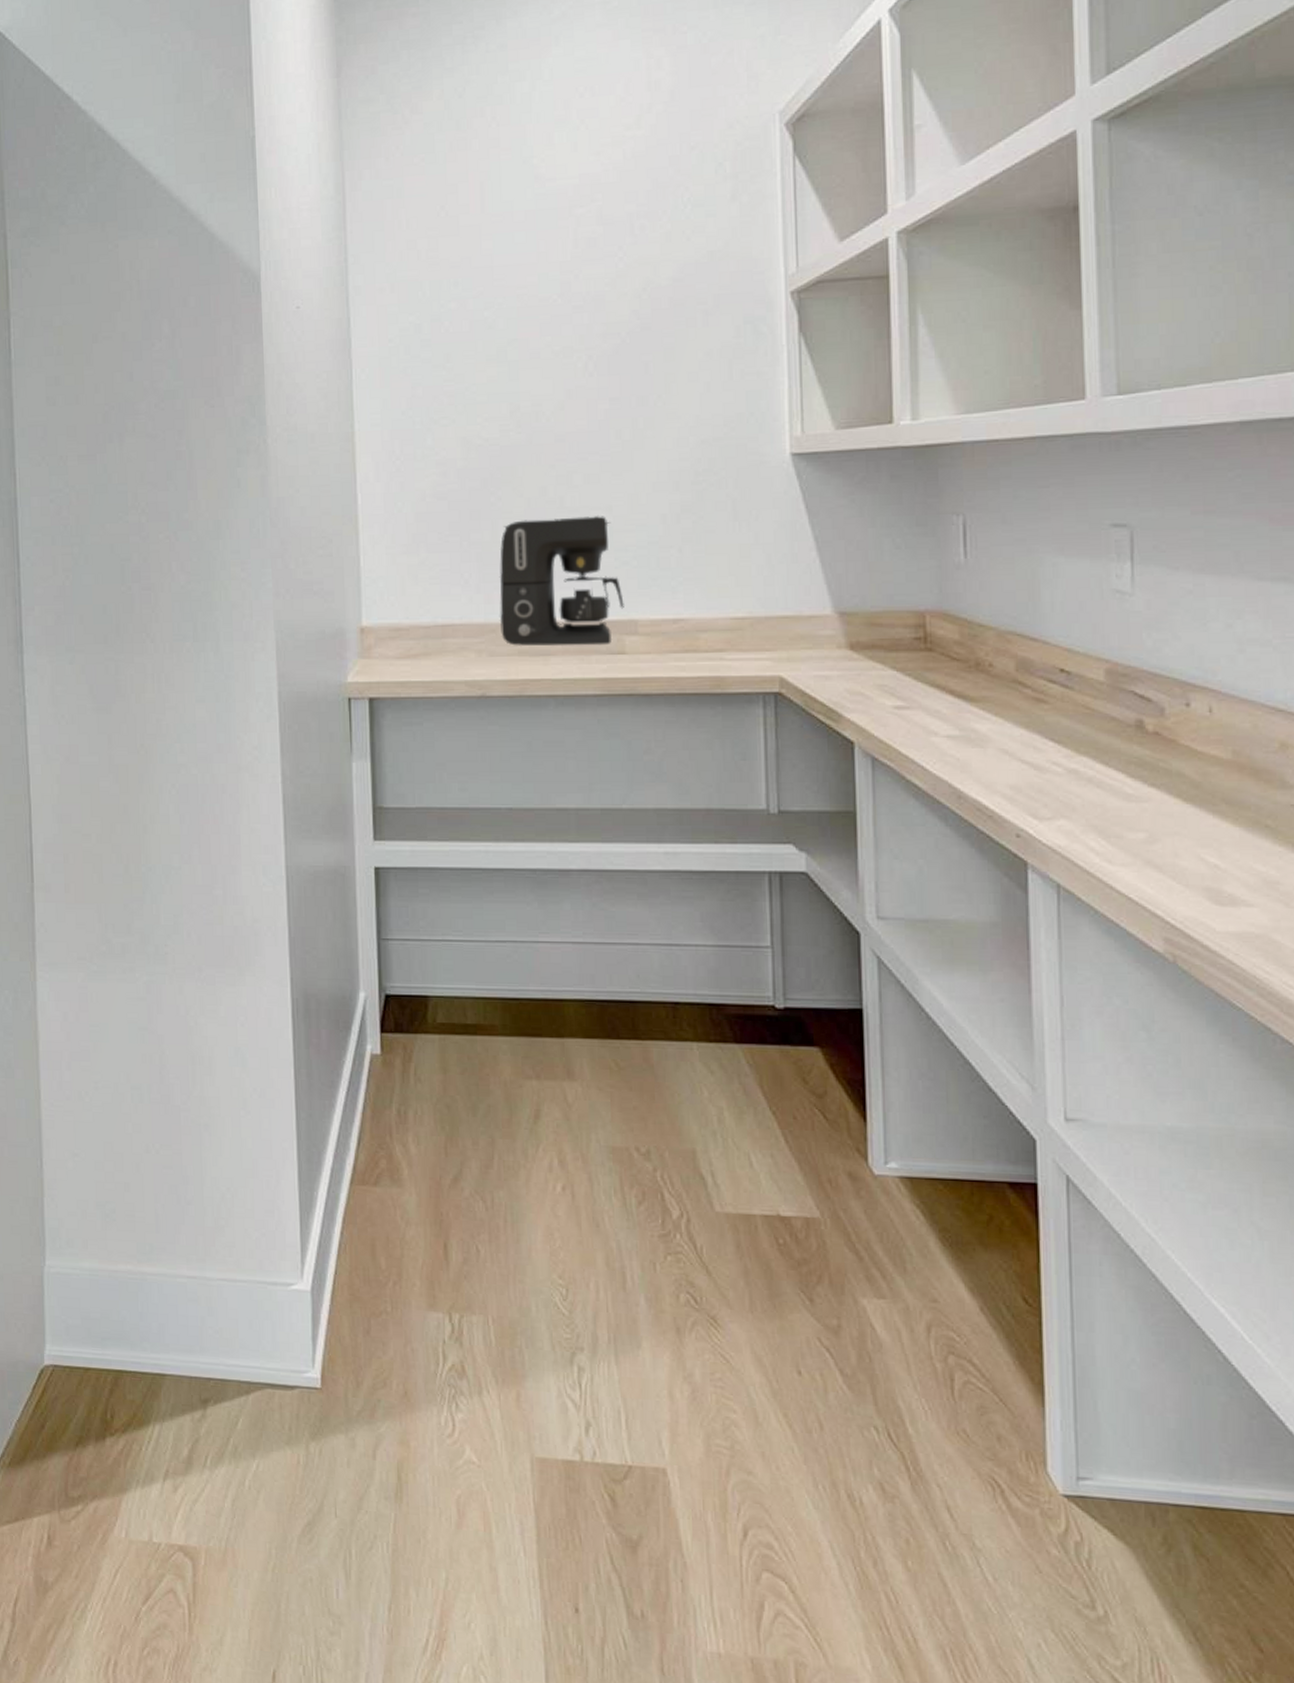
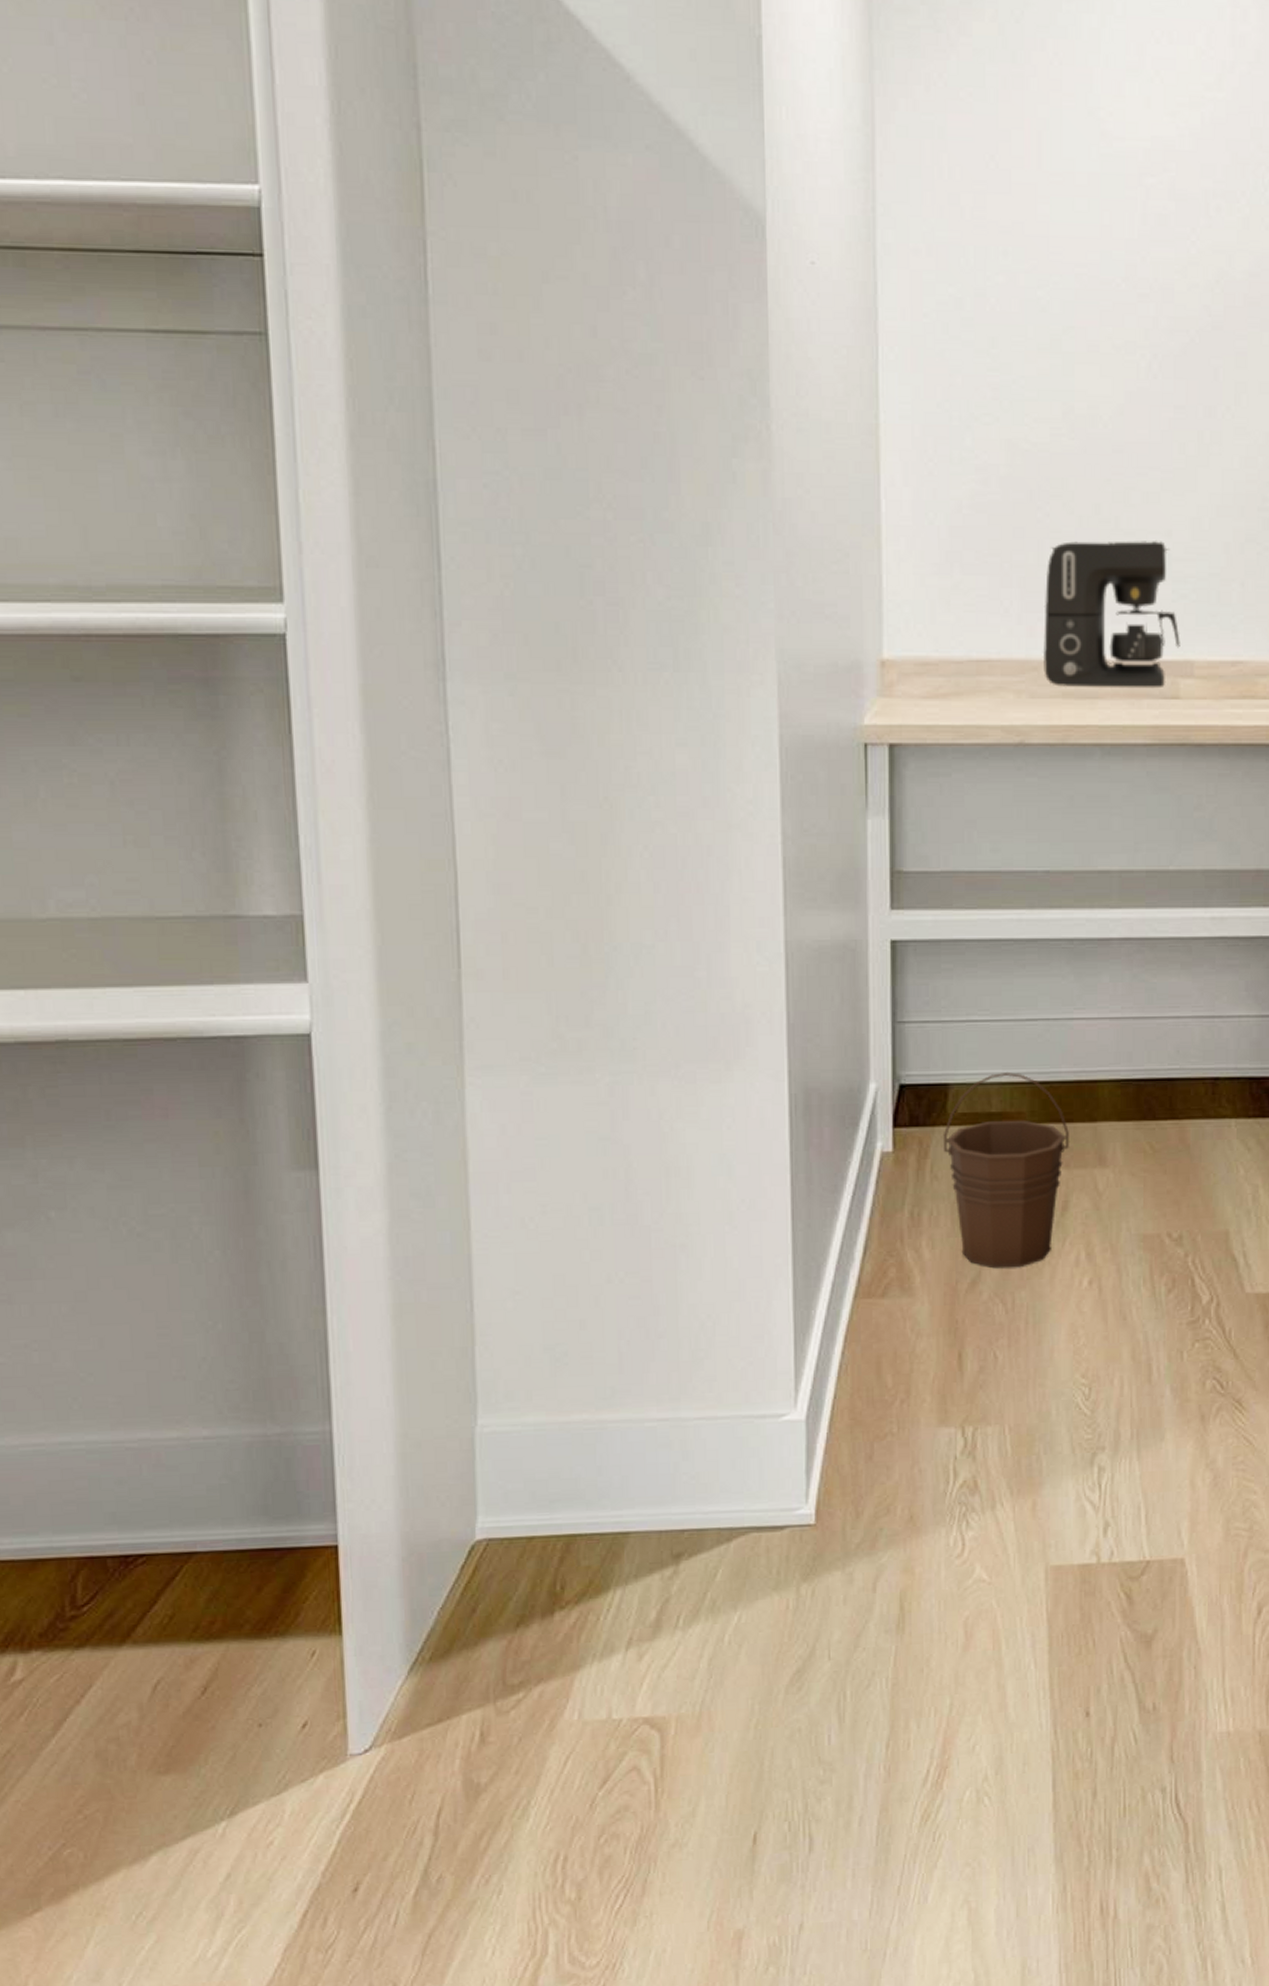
bucket: none [424,988,540,1168] -> present [942,1072,1070,1267]

